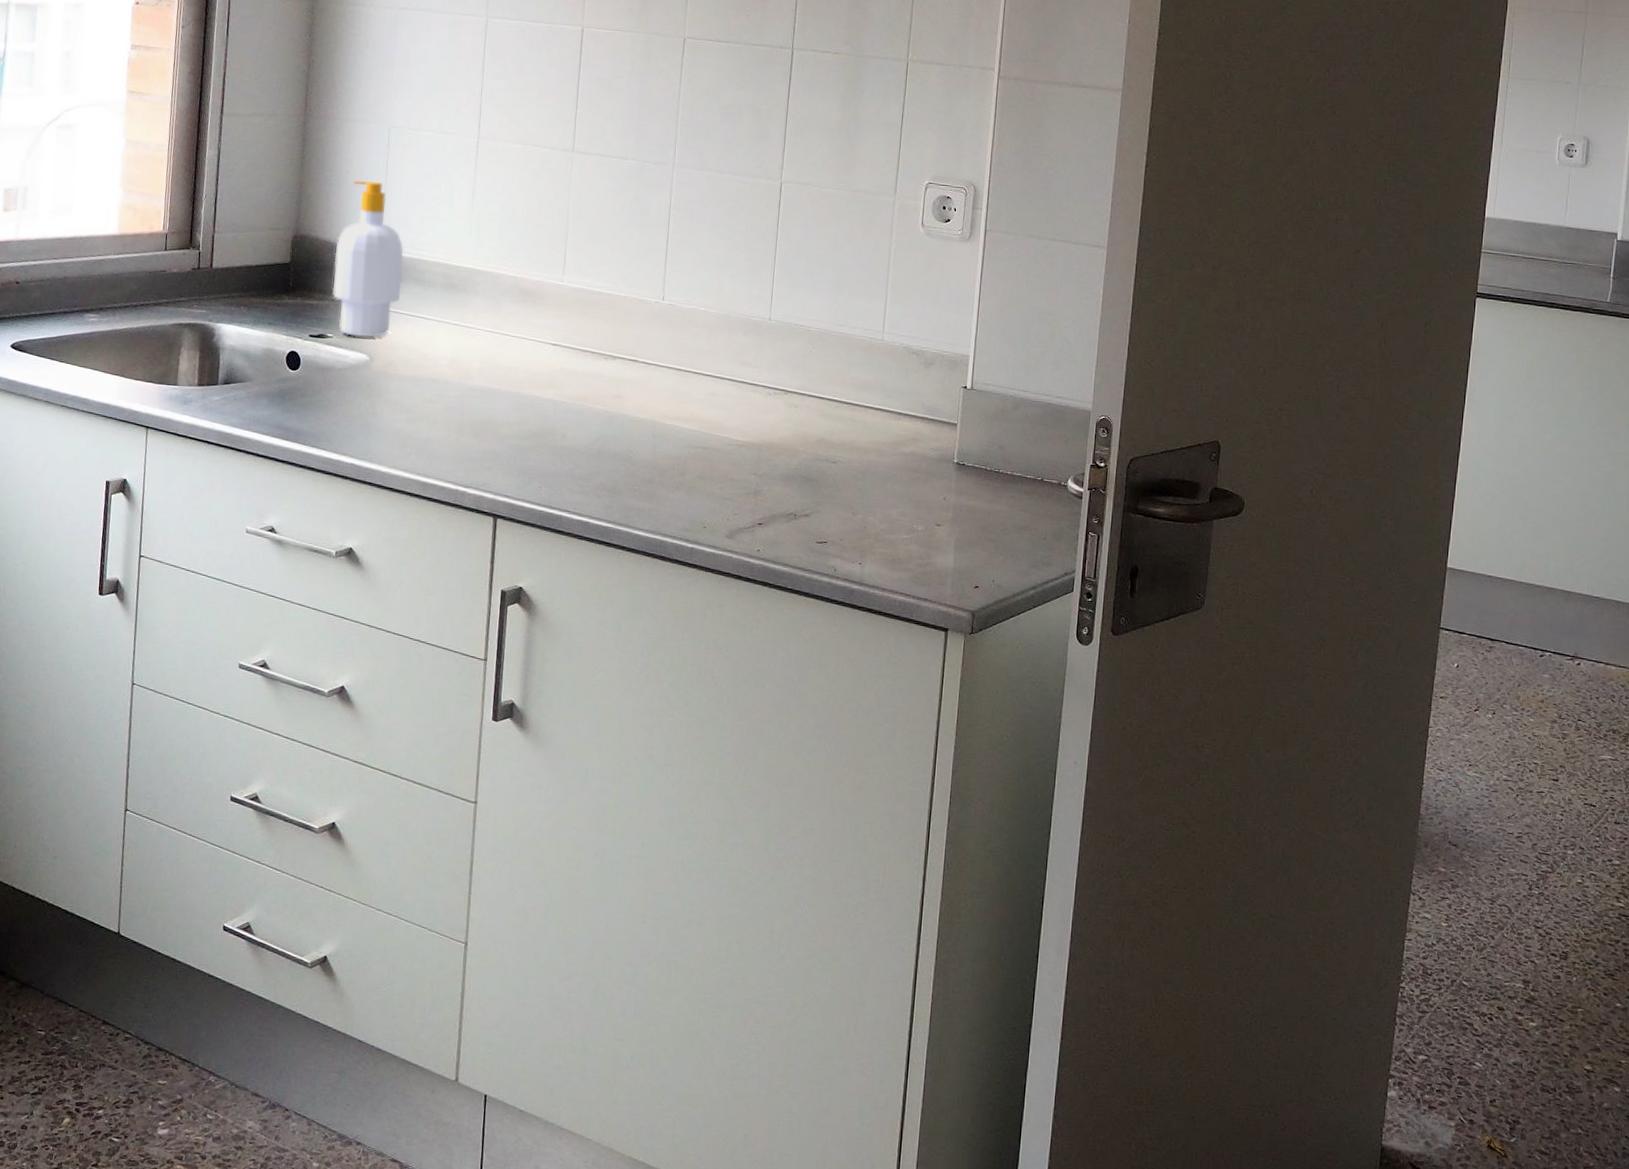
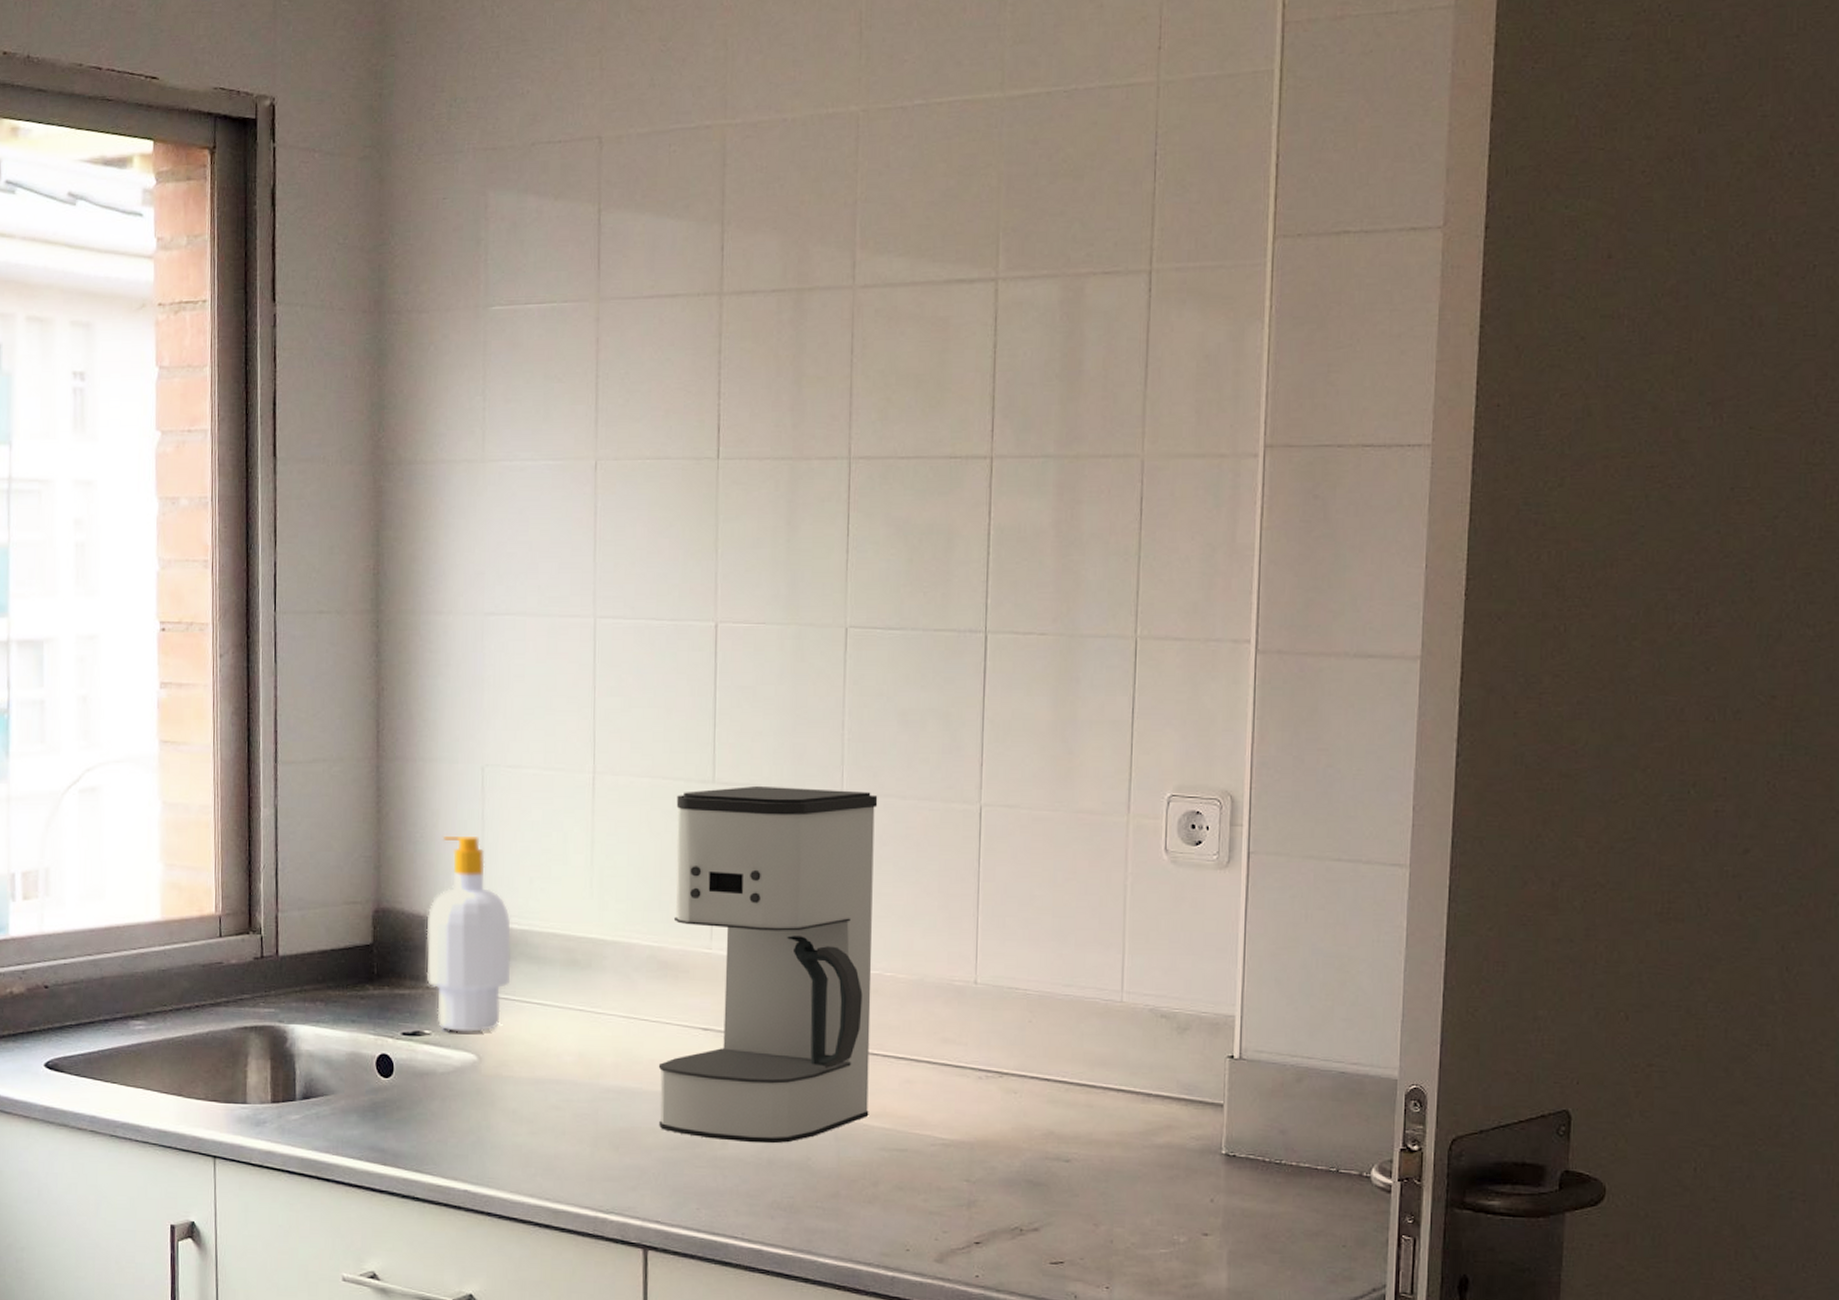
coffee maker: none [513,156,702,438] -> present [658,787,878,1144]

